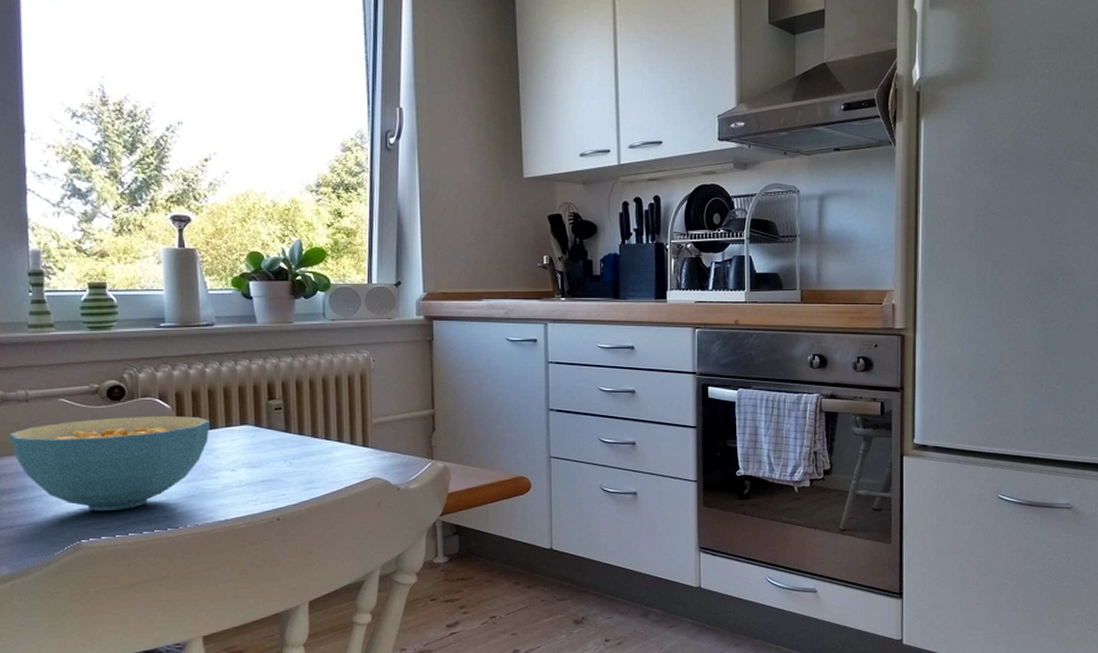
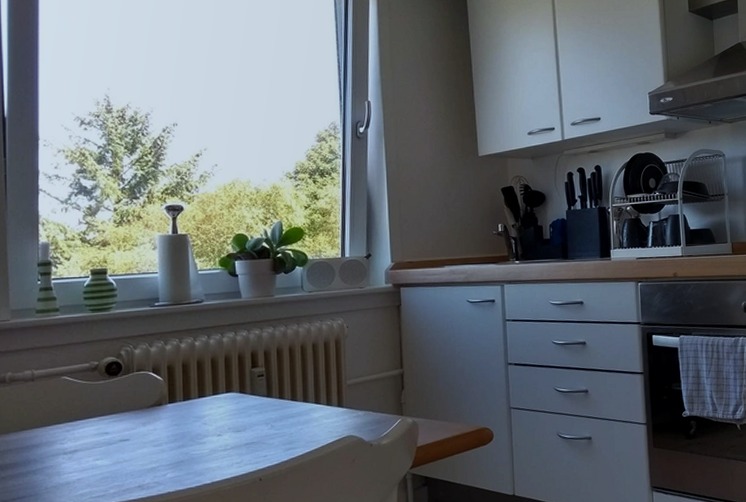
cereal bowl: present [9,415,210,511] -> none [15,386,198,480]

